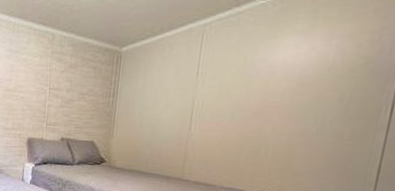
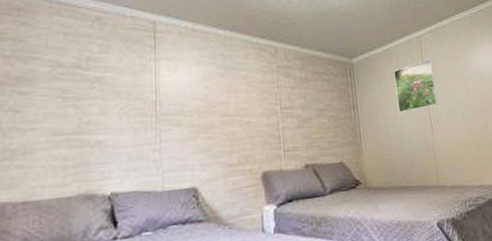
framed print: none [158,51,214,106] -> present [393,59,439,114]

